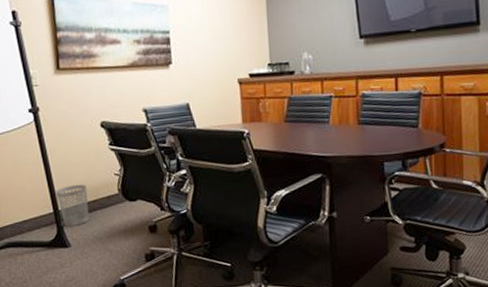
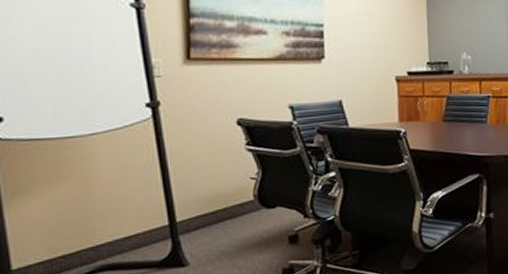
wastebasket: present [55,184,90,226] -> none [173,190,216,241]

